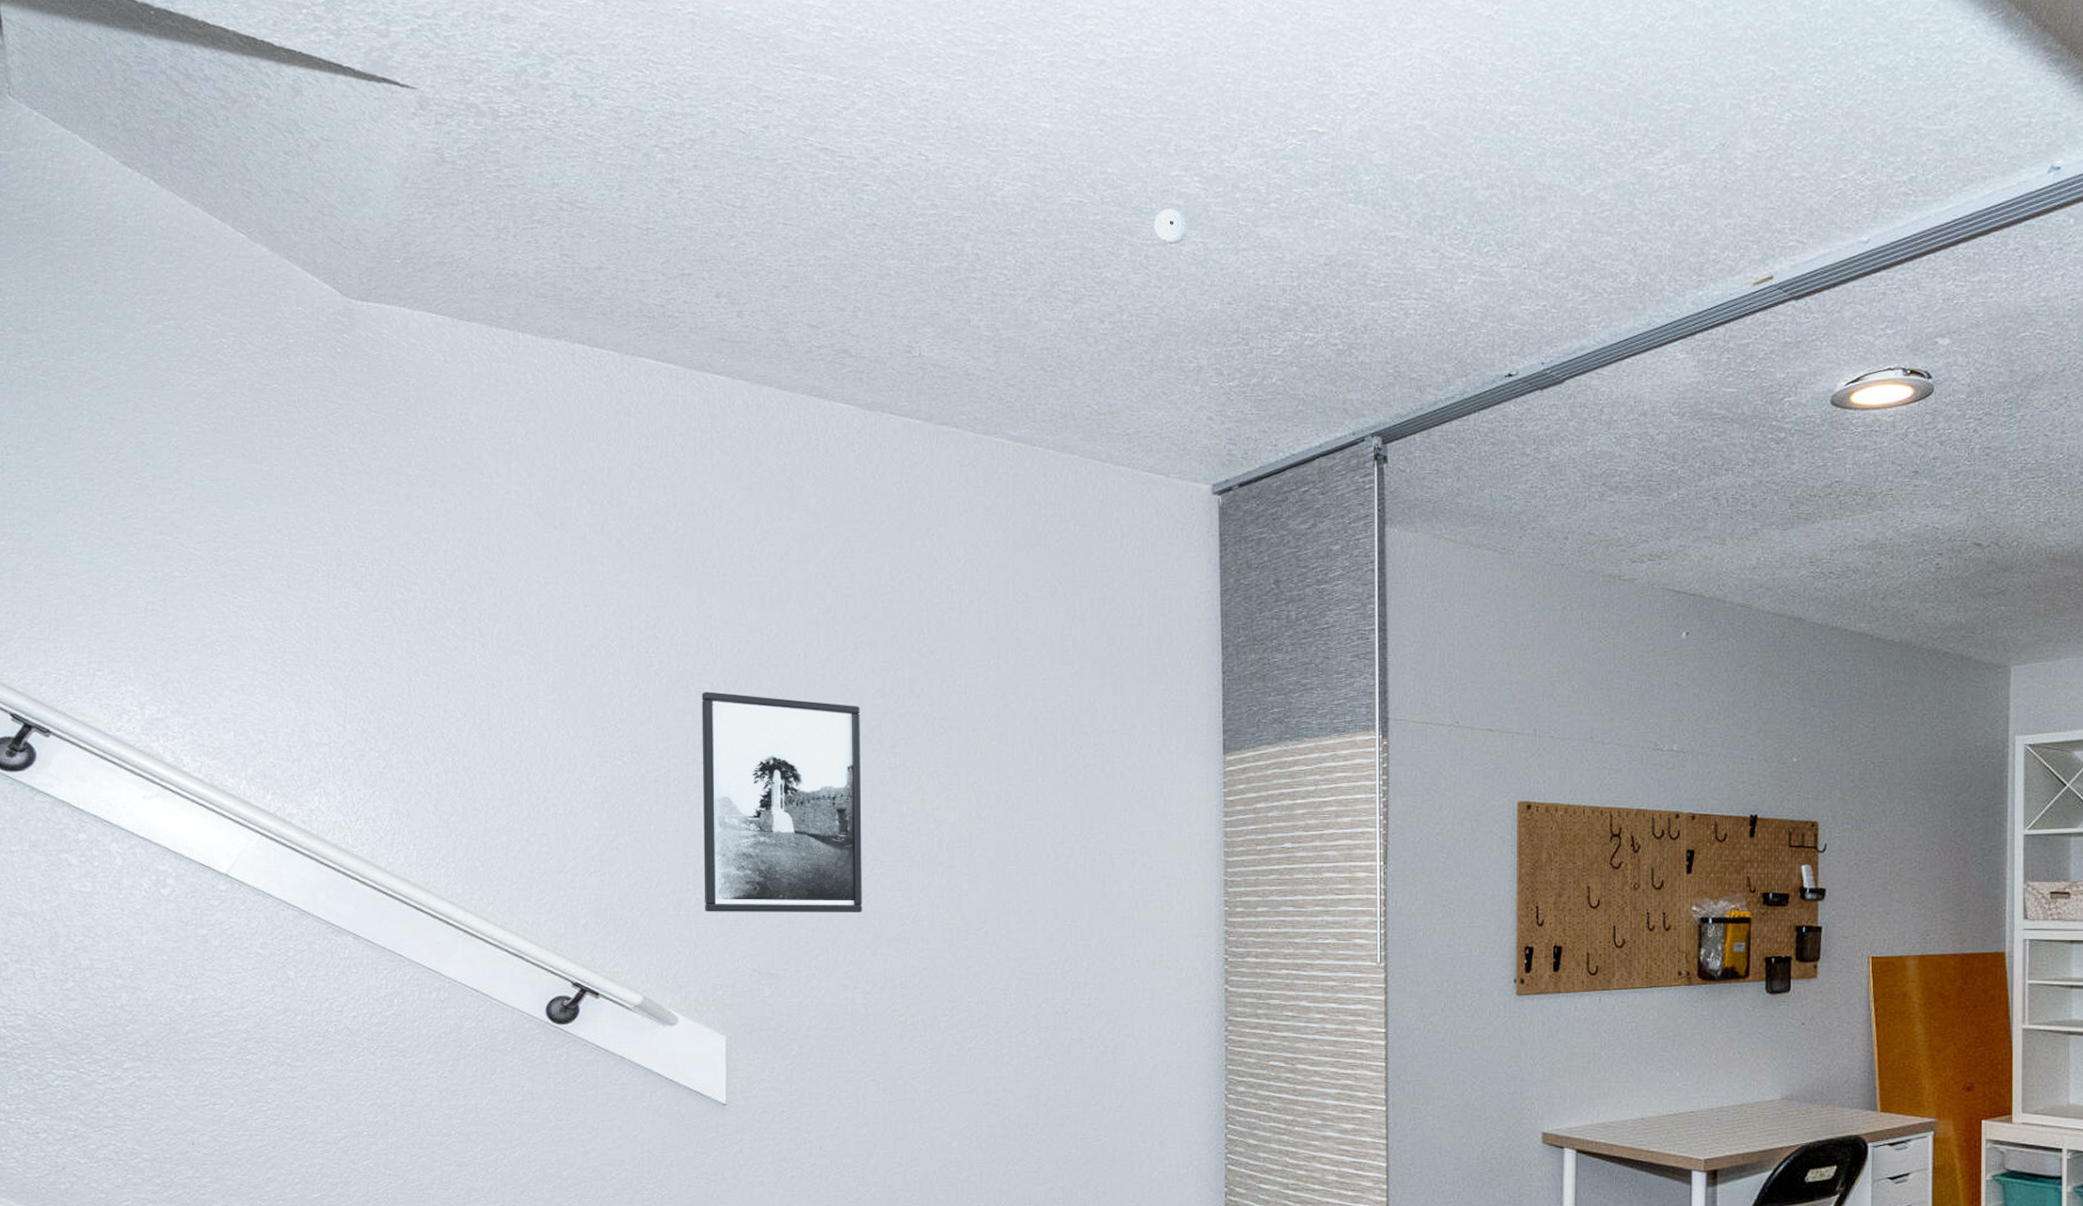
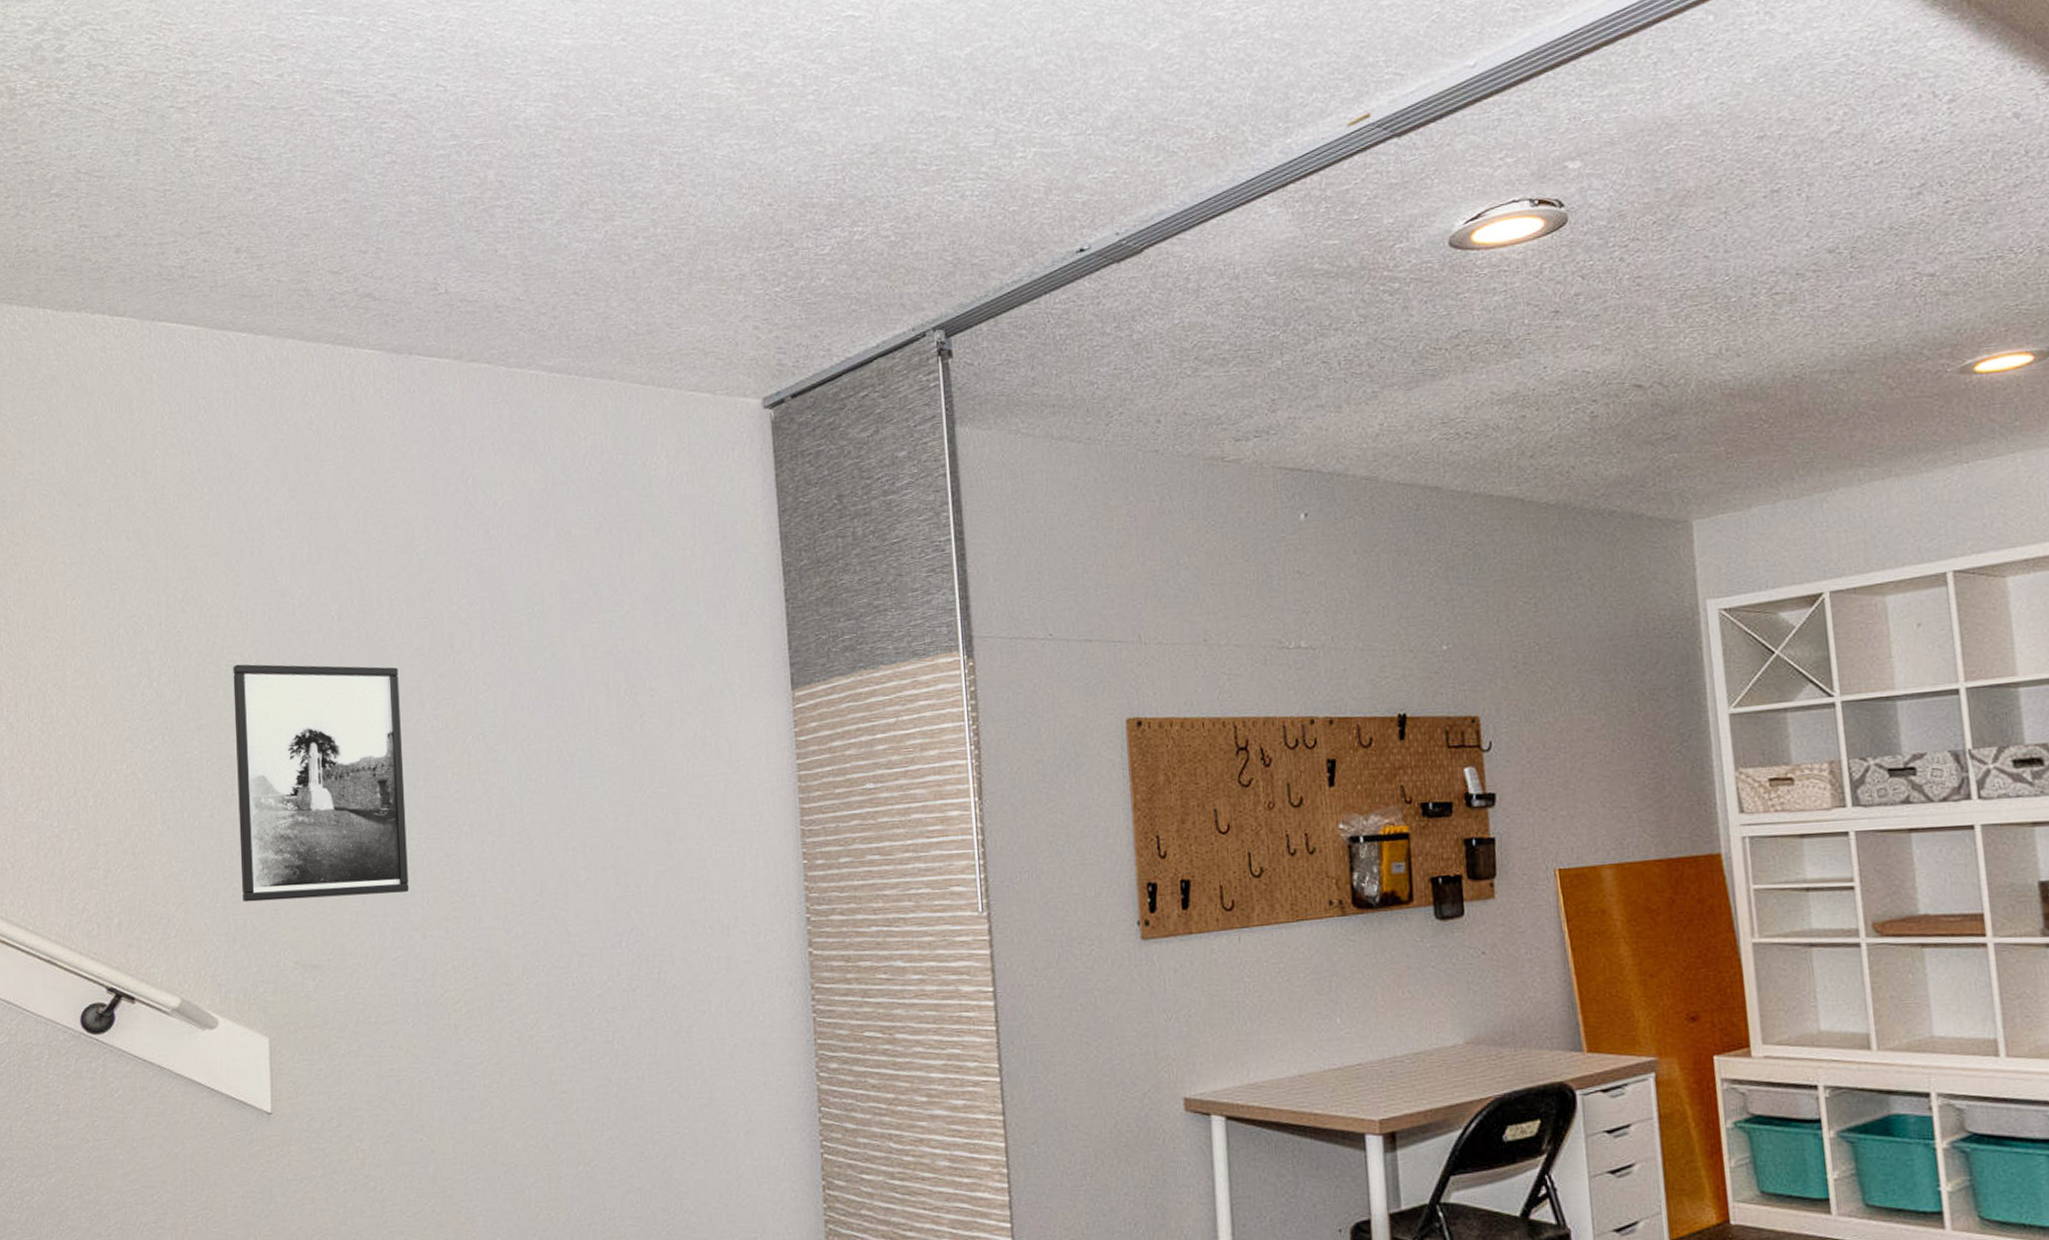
smoke detector: present [1154,209,1189,245] -> none [685,112,723,150]

